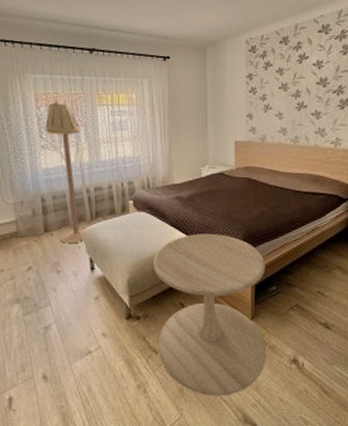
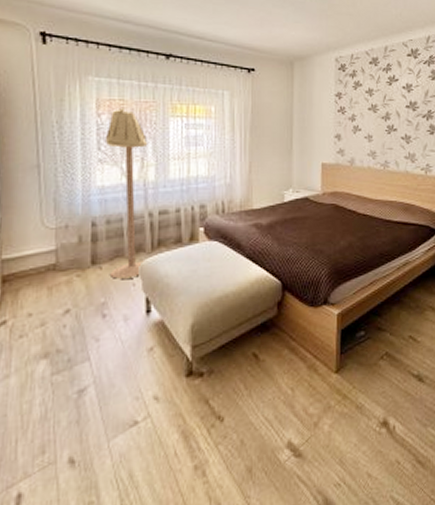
side table: present [152,233,267,396] -> none [223,267,353,475]

